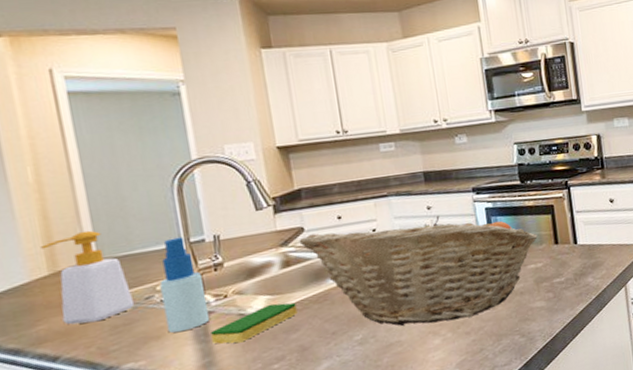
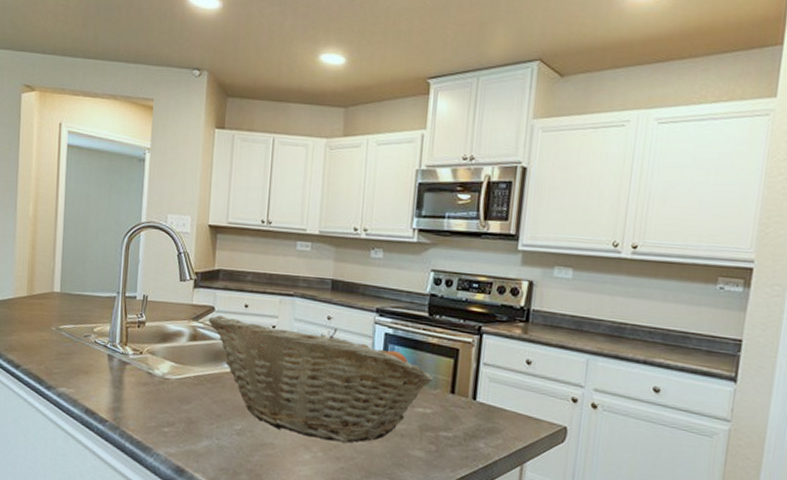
soap bottle: present [40,230,135,325] -> none [26,265,77,346]
spray bottle: present [159,237,210,333] -> none [94,289,128,374]
dish sponge: present [211,302,298,344] -> none [124,371,193,399]

